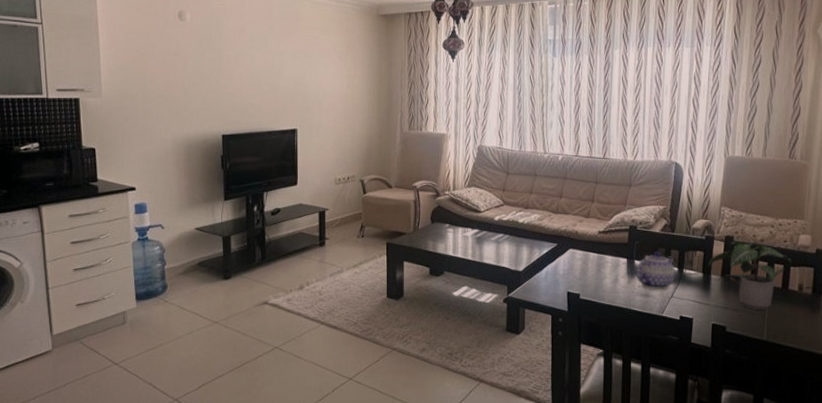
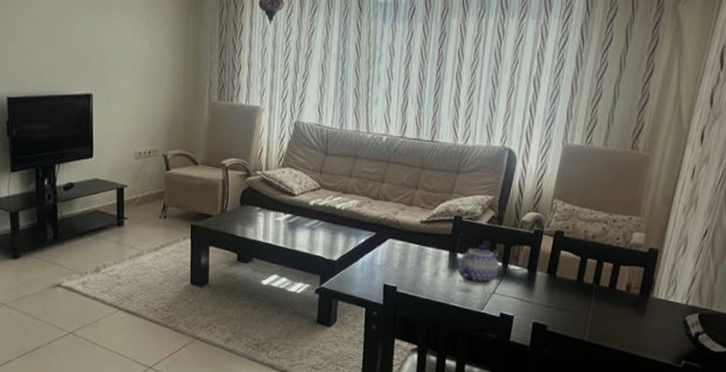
potted plant: present [708,241,792,310] -> none [534,236,622,309]

